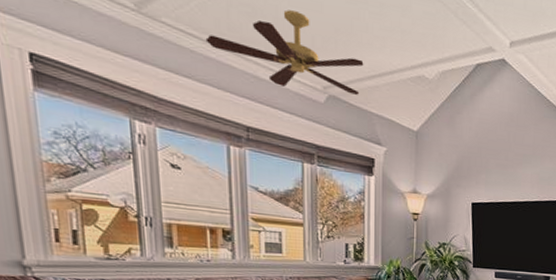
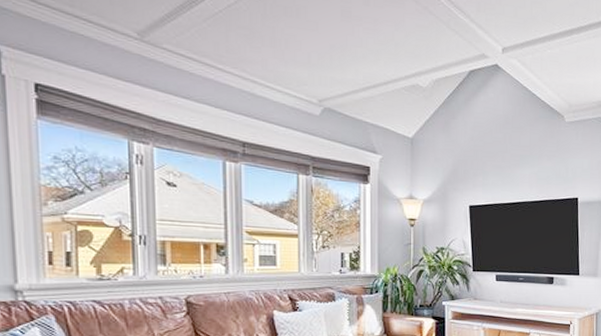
ceiling fan: present [205,9,364,95] -> none [204,30,359,106]

